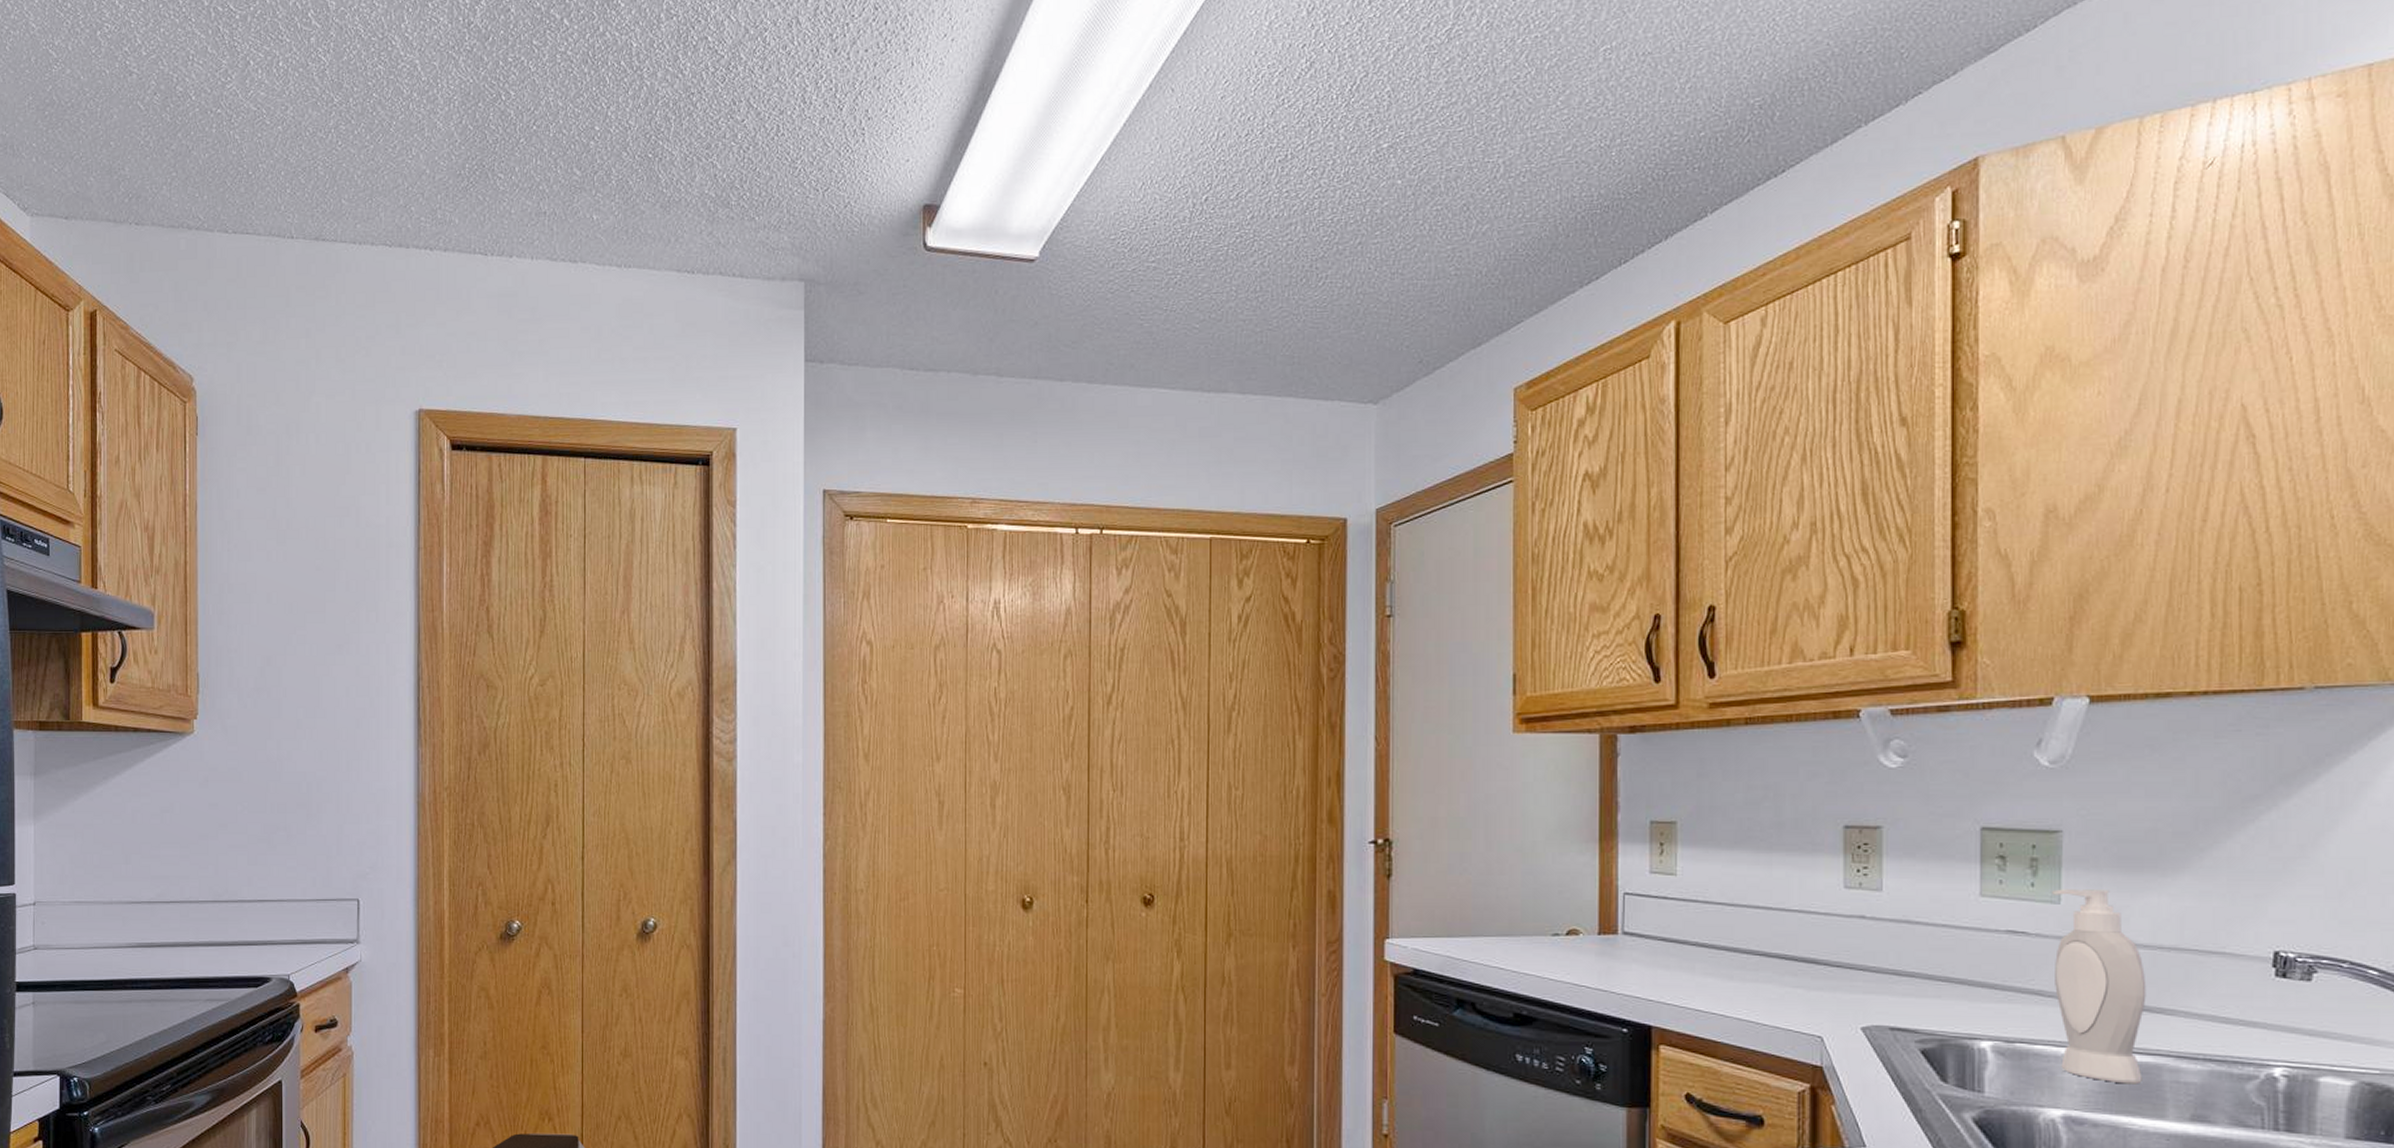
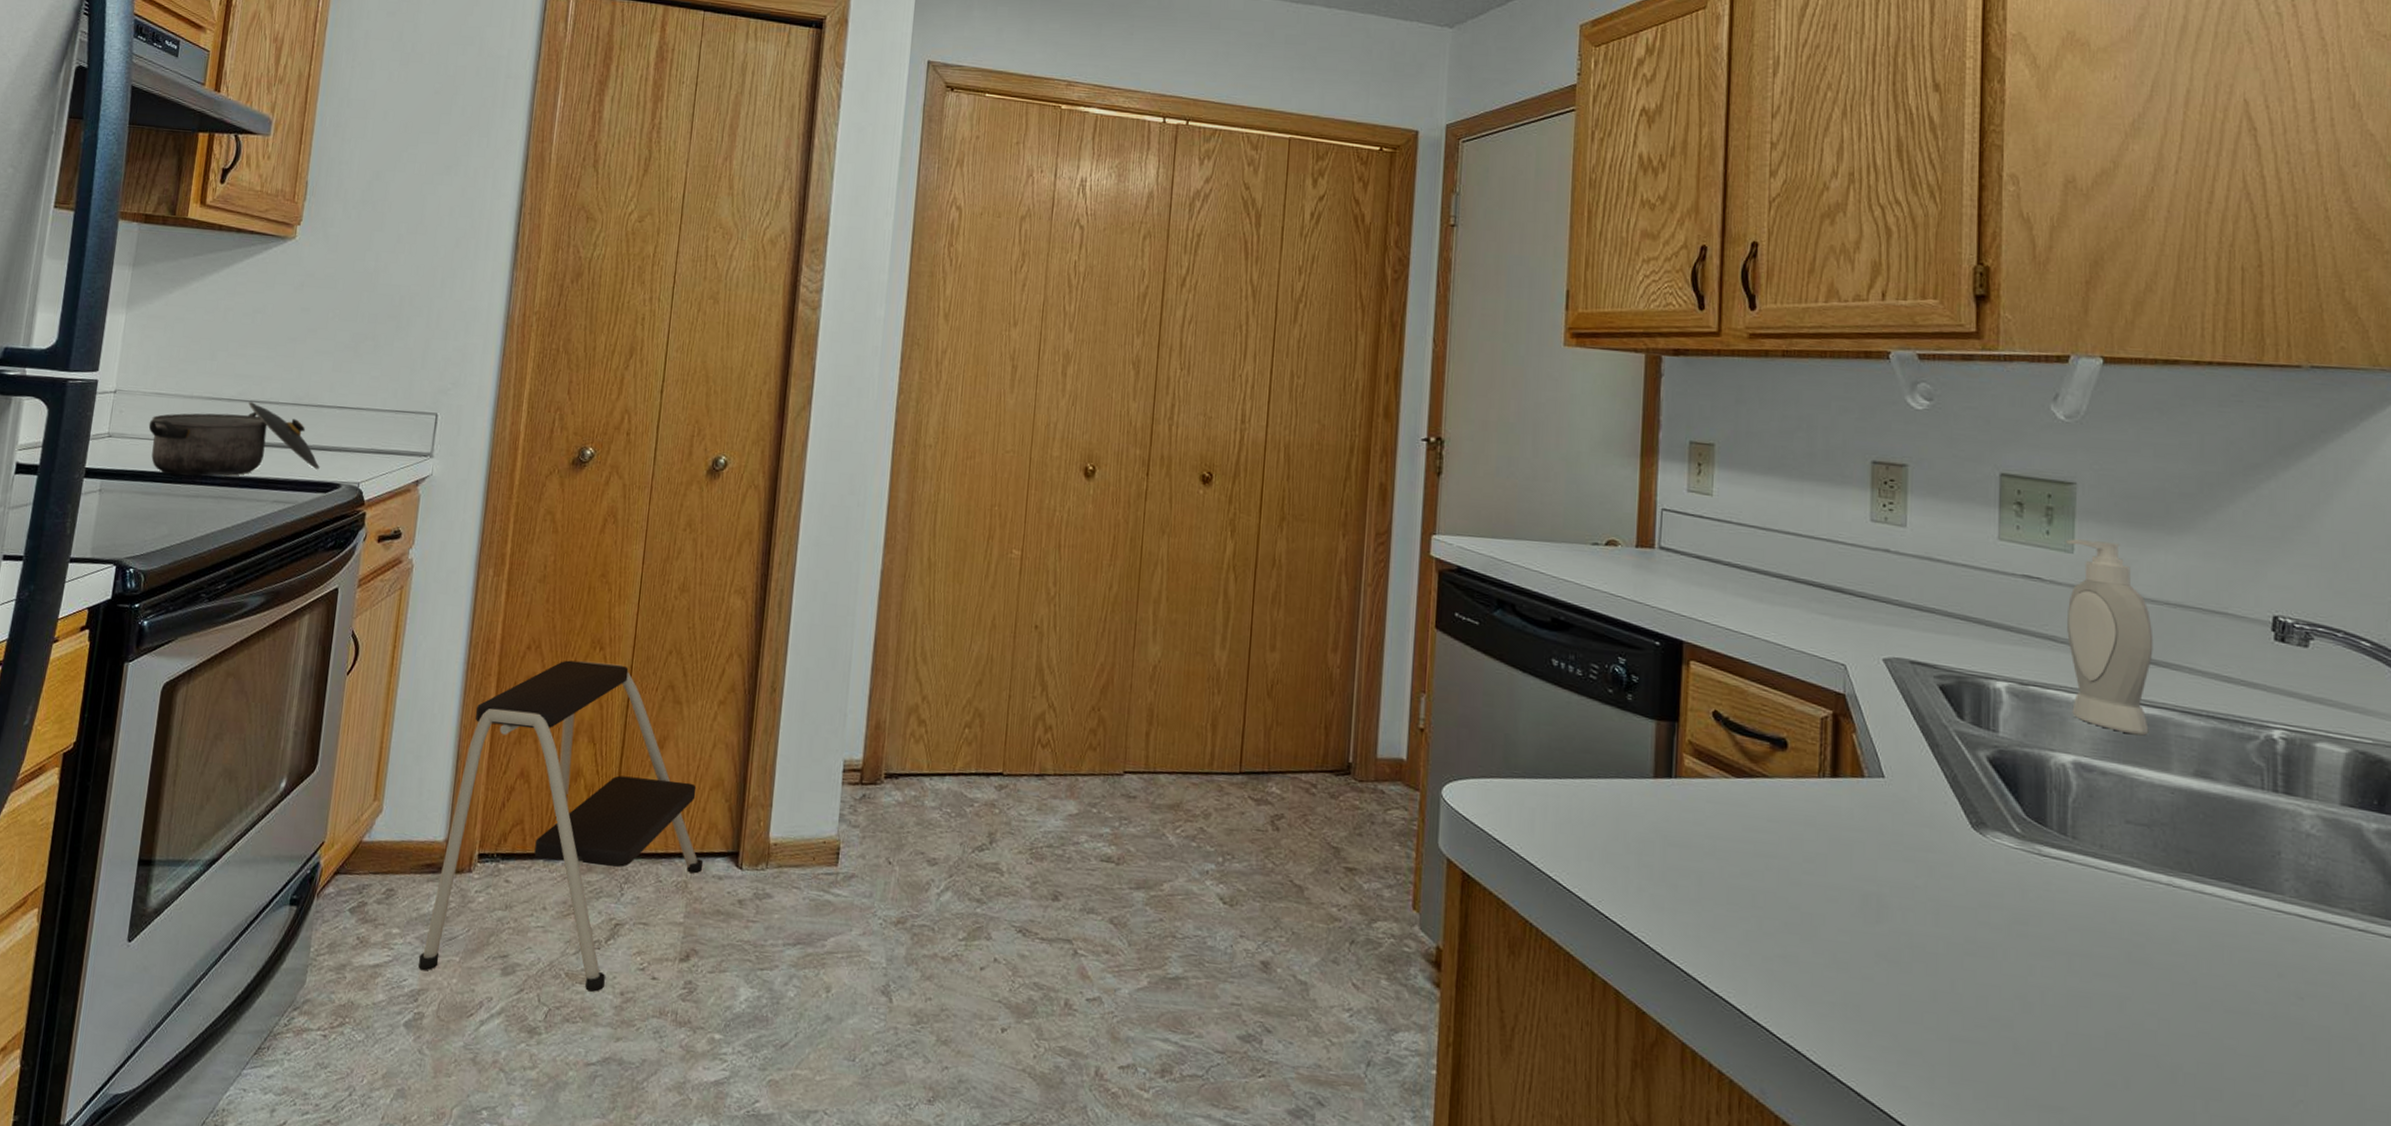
cooking pot: none [72,903,248,982] -> present [148,402,320,477]

